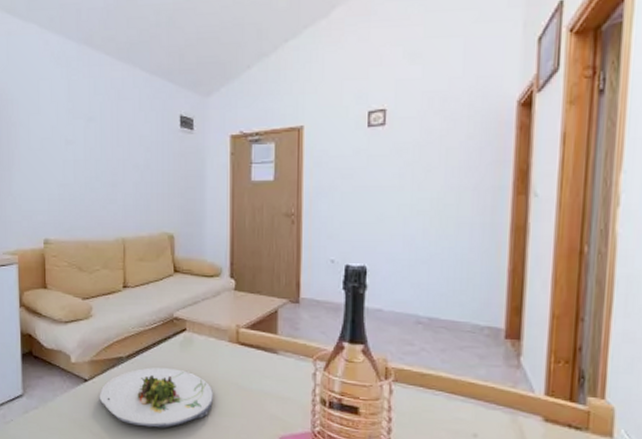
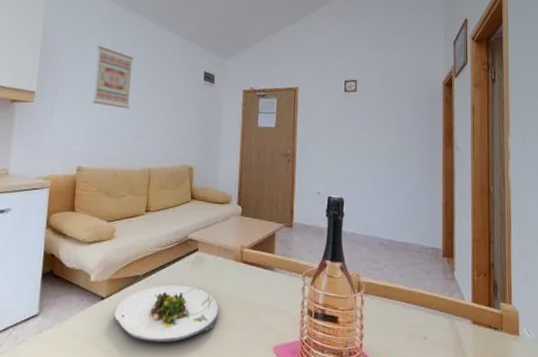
wall art: none [50,94,95,169] -> present [93,46,134,109]

